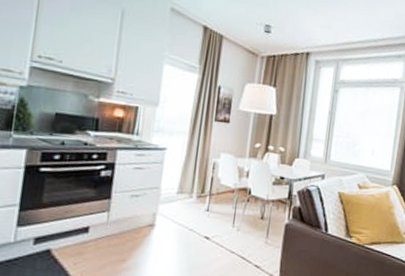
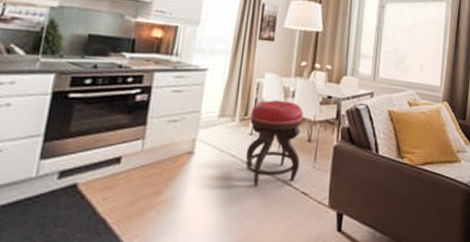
stool: none [202,179,257,258] -> present [245,100,304,186]

